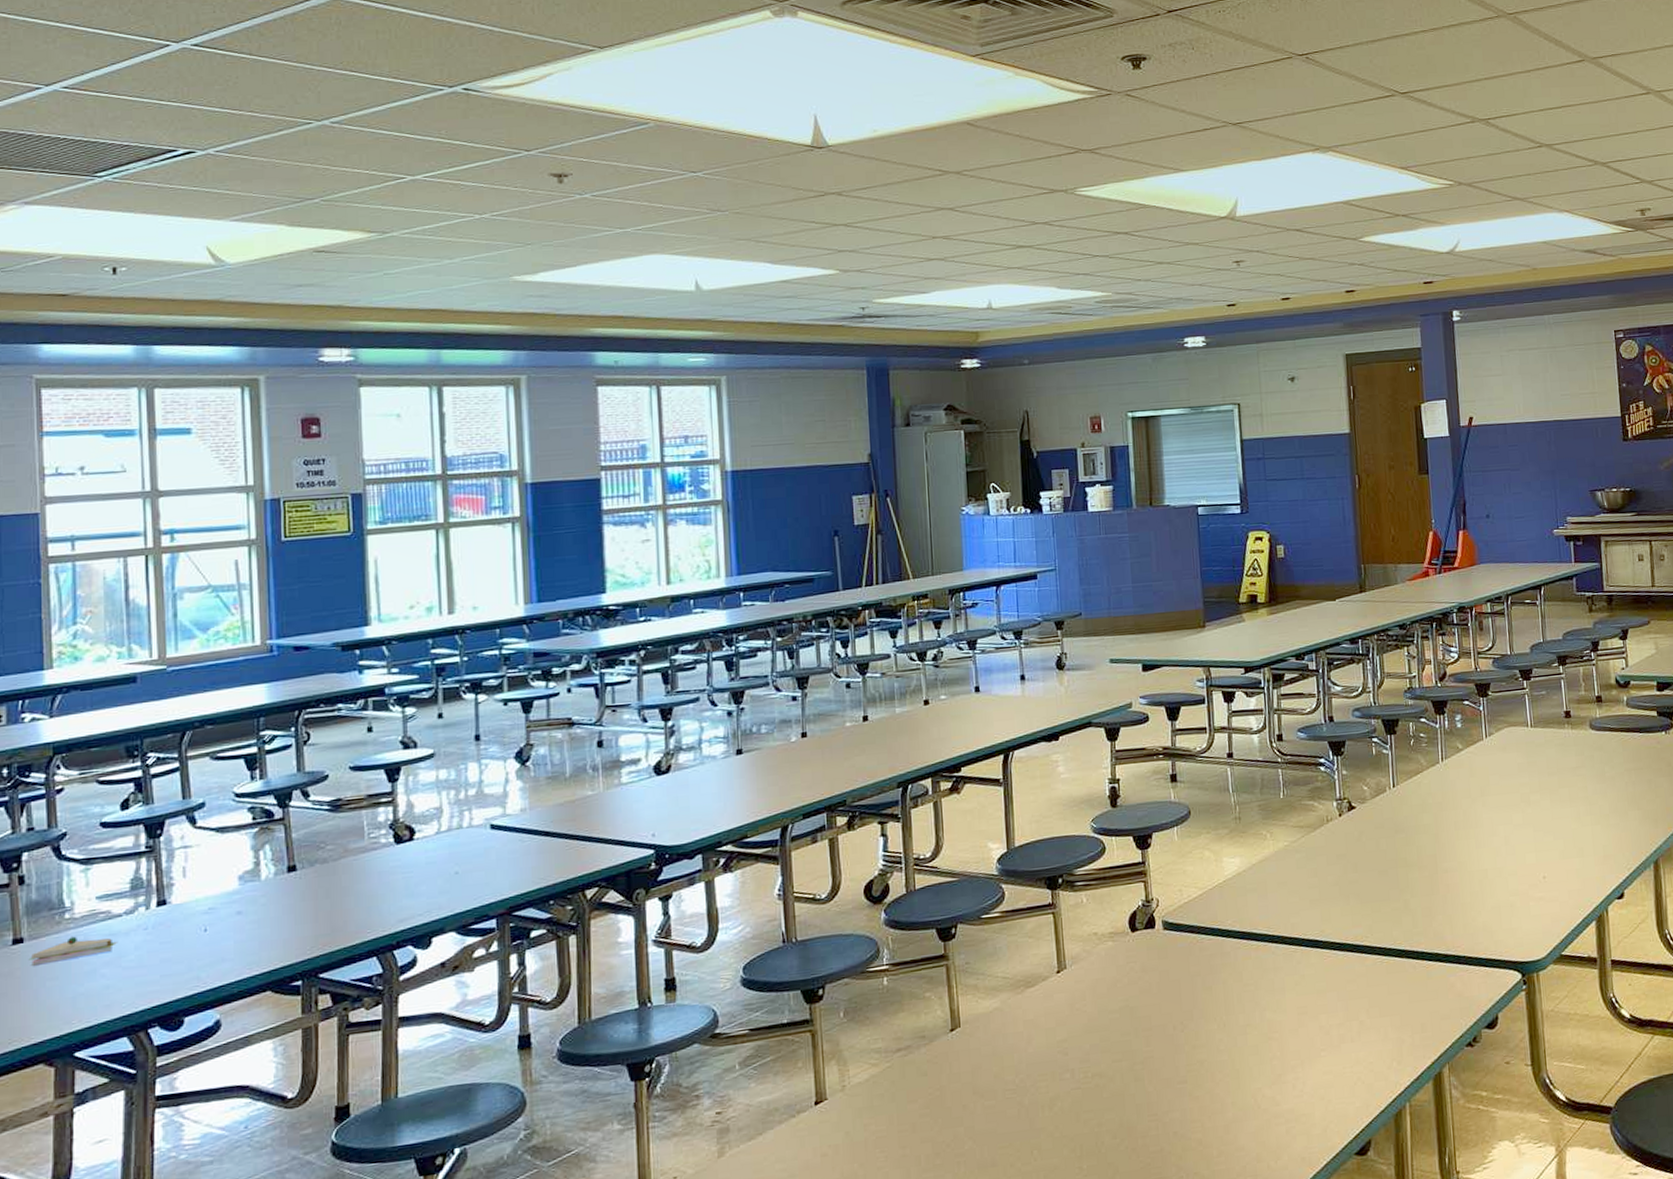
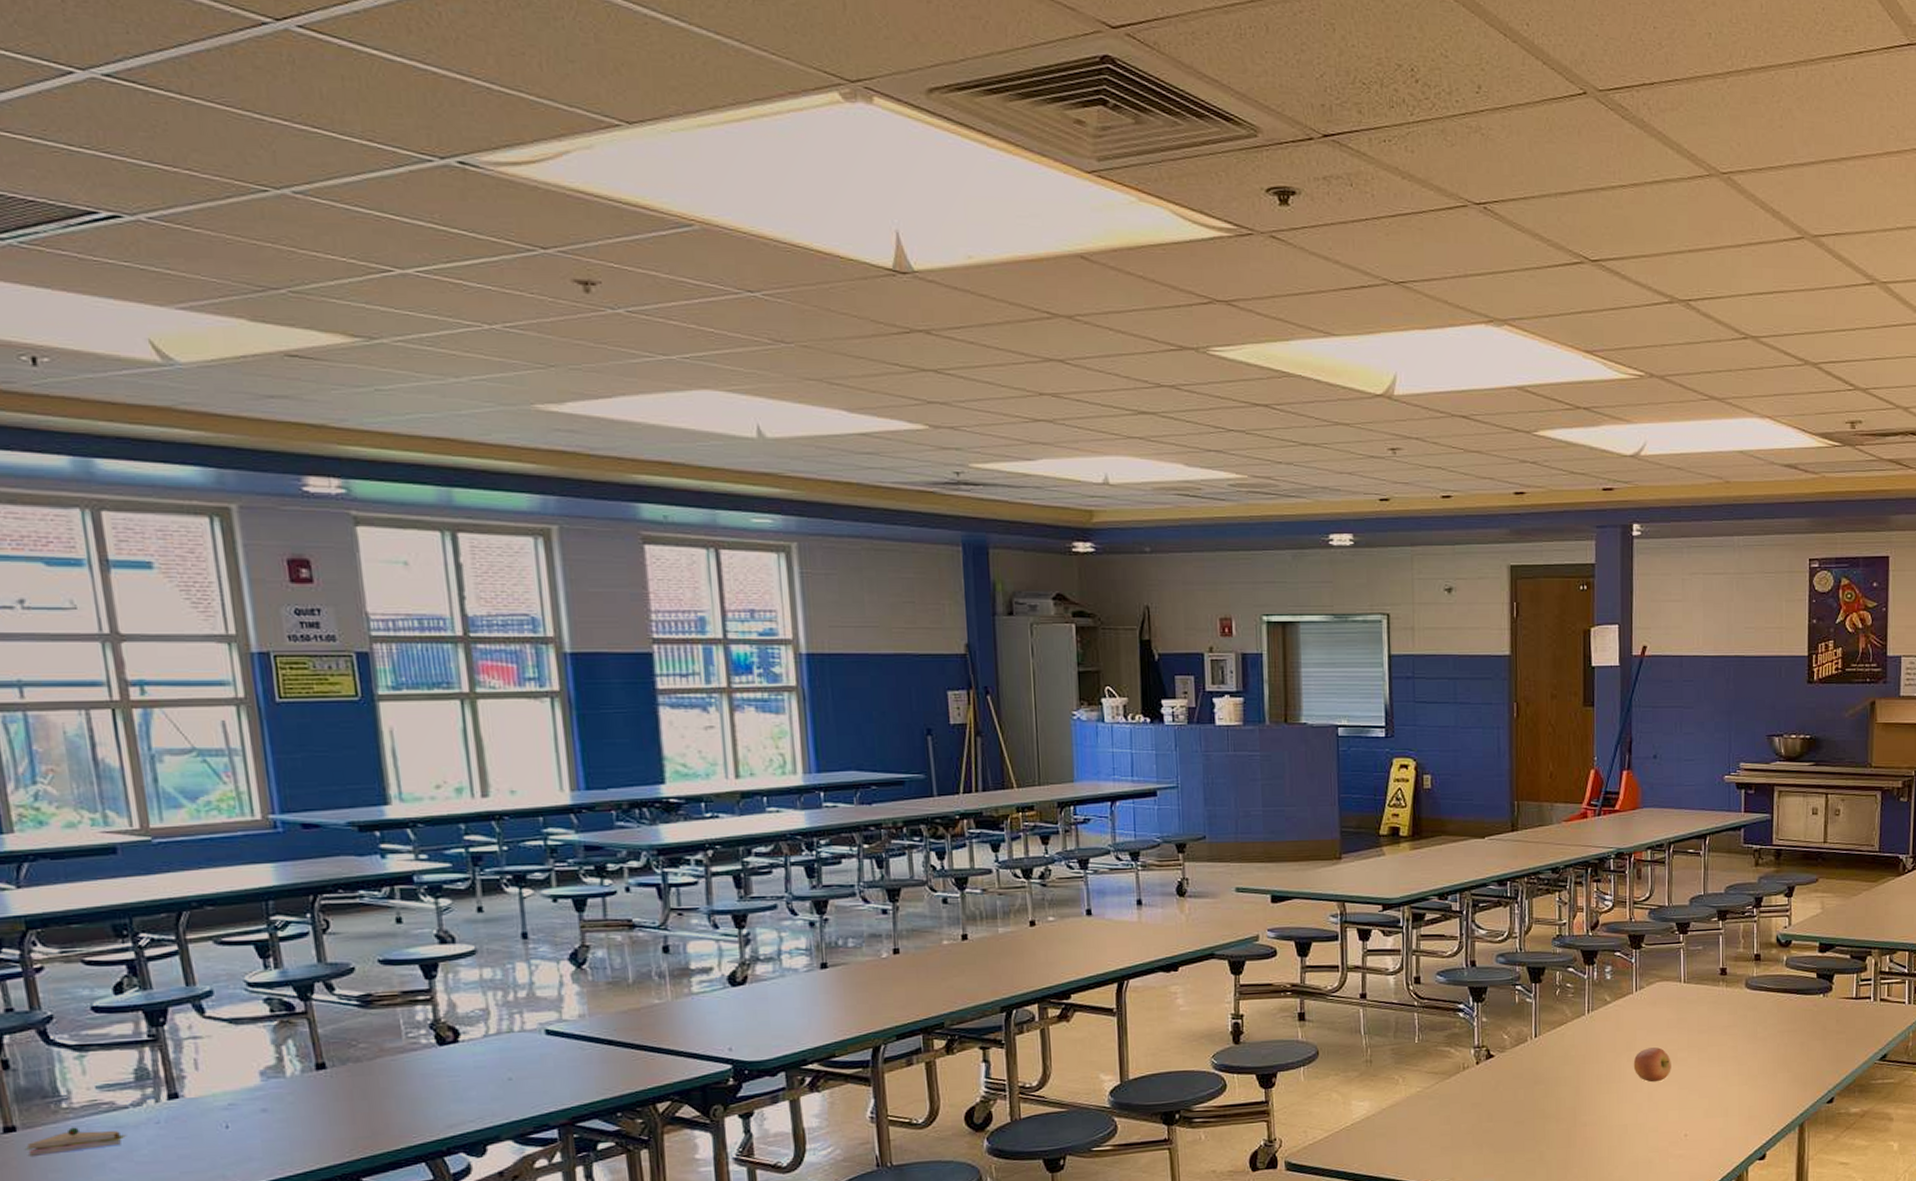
apple: none [1488,791,1526,826] -> present [1633,1047,1671,1083]

